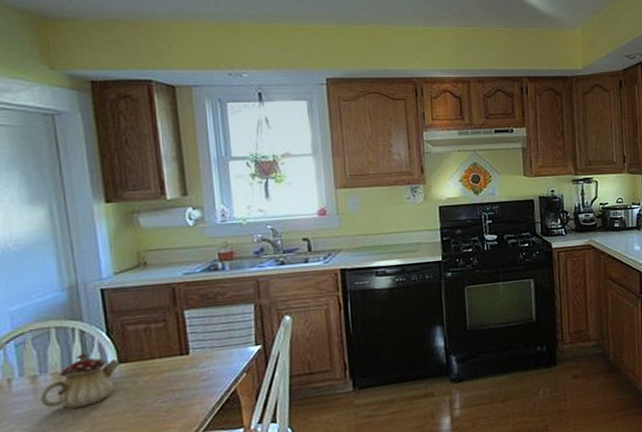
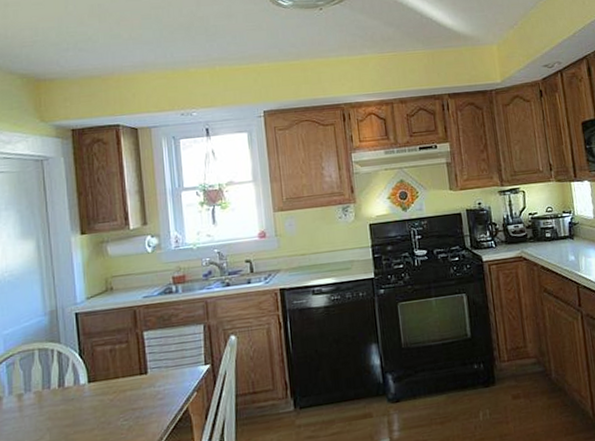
teapot: present [40,353,121,409] -> none [24,373,90,426]

